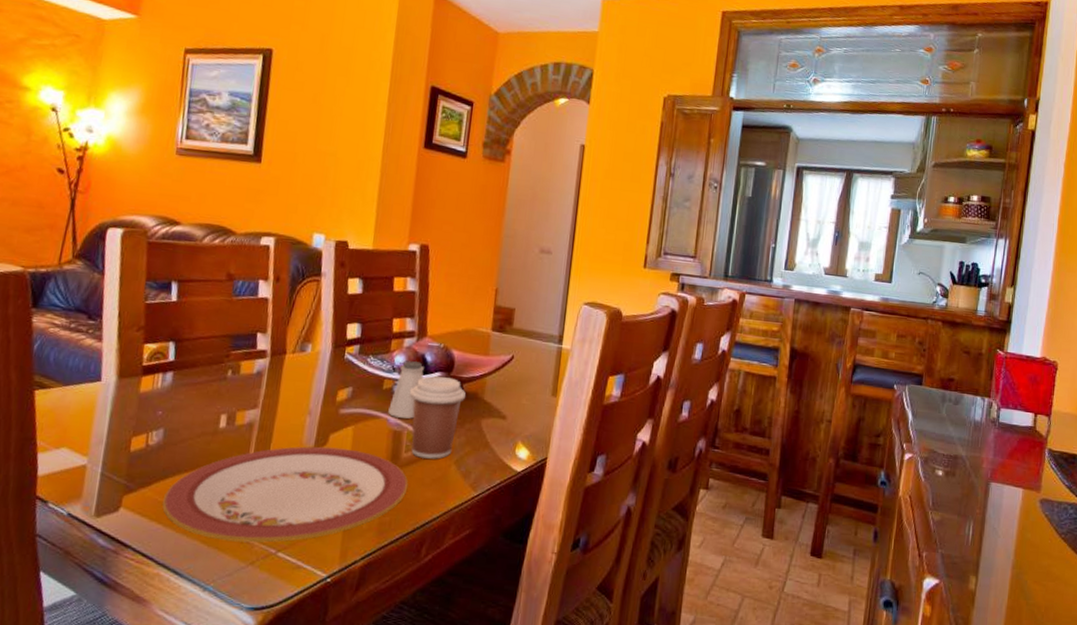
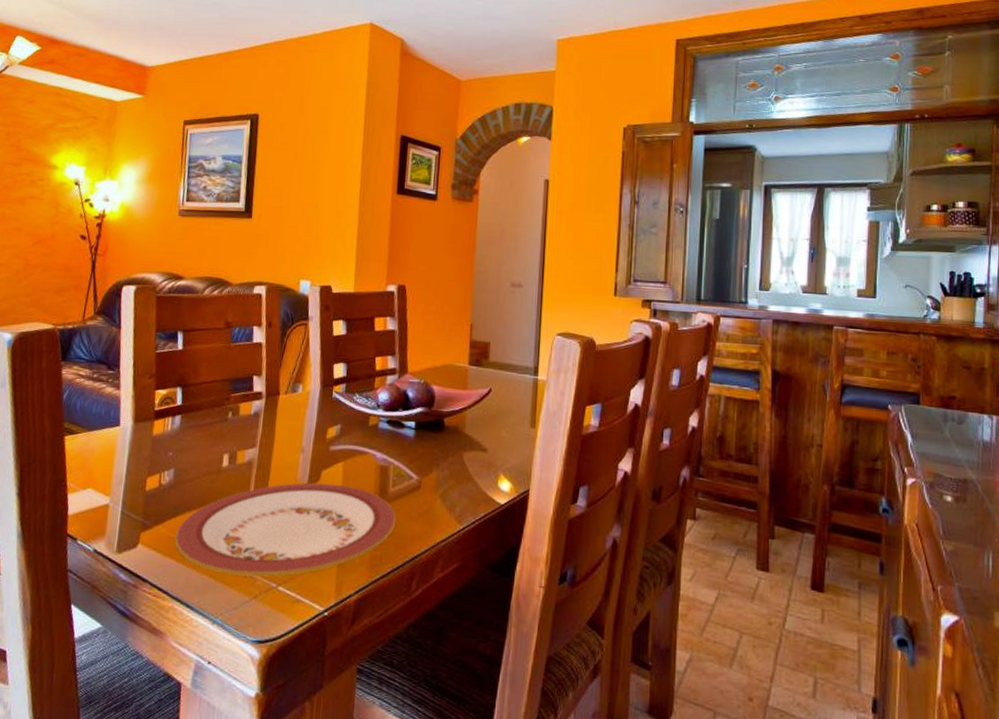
saltshaker: present [388,361,424,419] -> none [375,397,407,454]
coffee cup: present [410,376,466,459] -> none [394,411,447,493]

